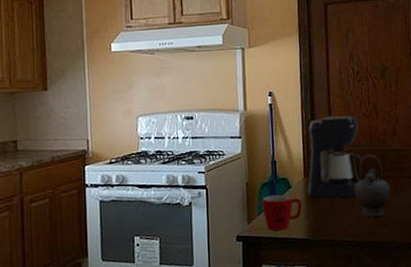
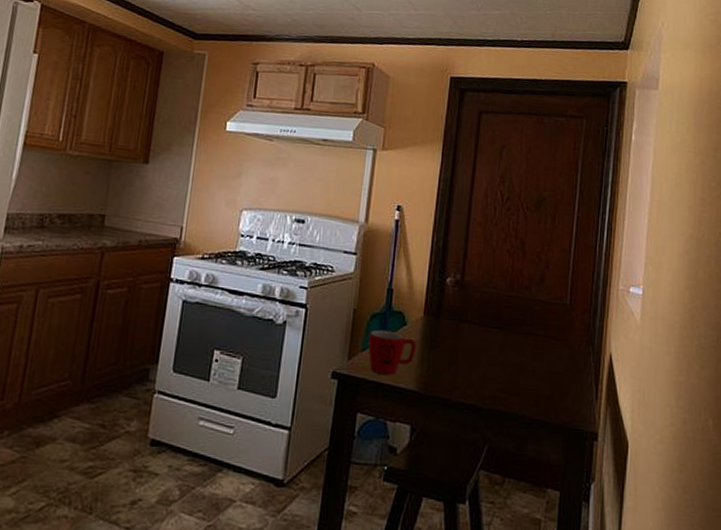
coffee maker: present [307,116,362,198] -> none [425,245,499,351]
teapot: present [347,154,390,217] -> none [475,301,527,380]

